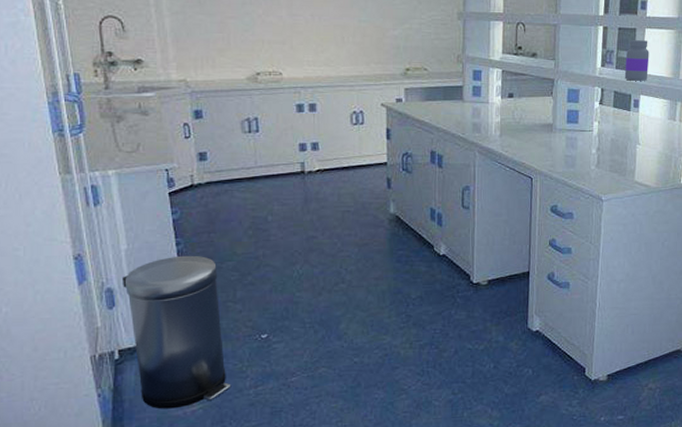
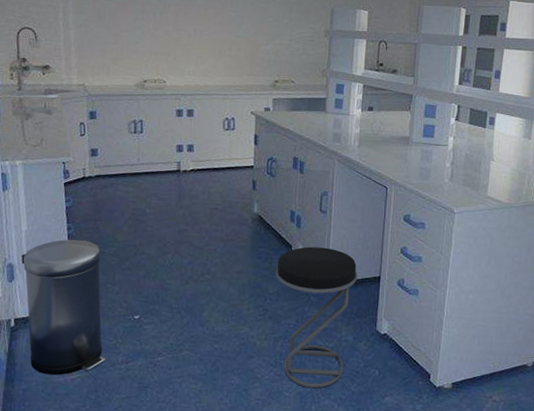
stool: none [417,245,505,395] -> present [275,246,357,389]
jar: present [624,40,649,81] -> none [481,60,507,100]

